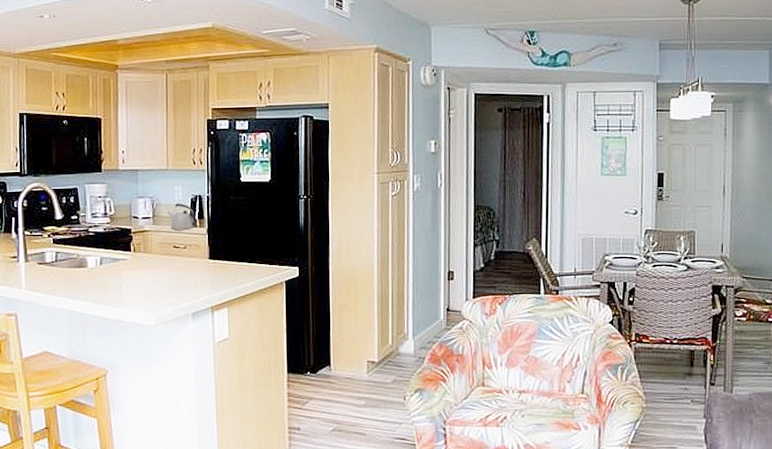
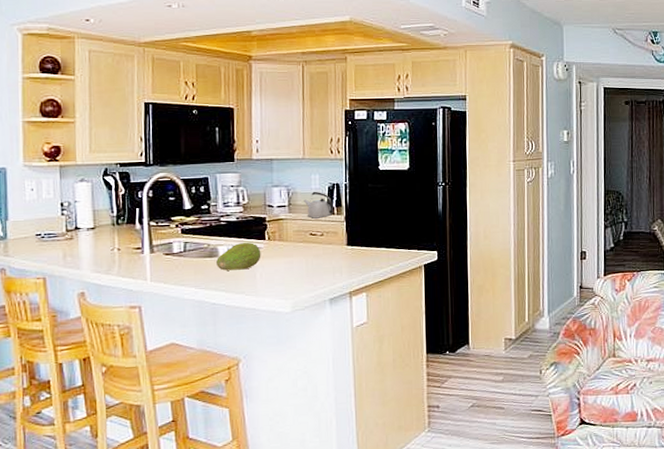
fruit: none [85,254,127,281] -> present [216,243,261,271]

